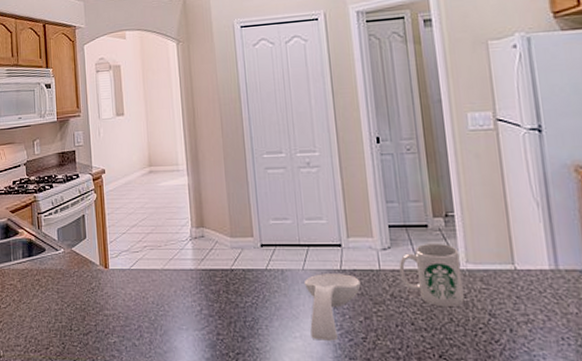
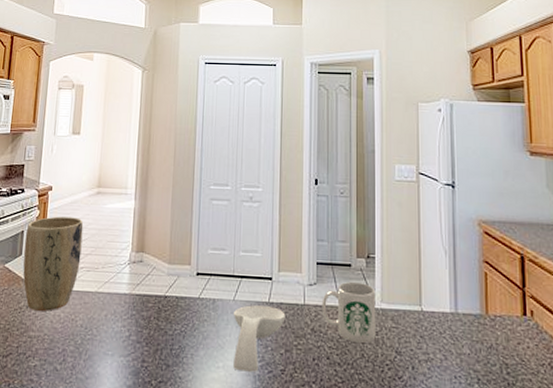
plant pot: none [86,198,143,290] -> present [23,216,84,311]

